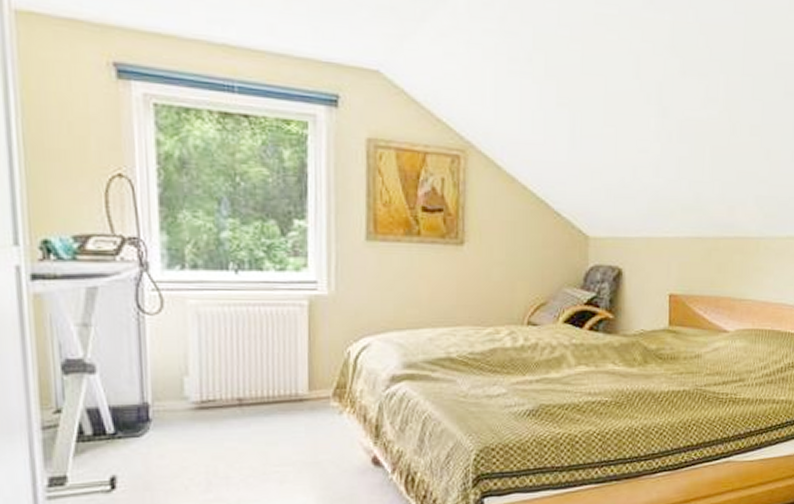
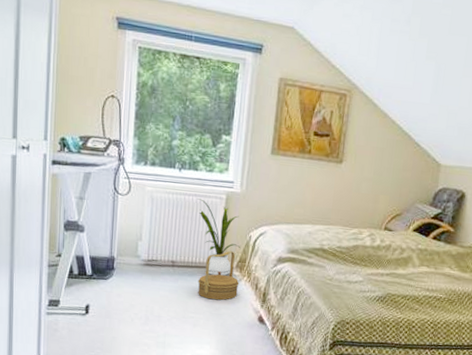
house plant: none [265,309,336,411] -> present [197,198,240,276]
basket: none [279,374,340,444] -> present [198,250,239,301]

